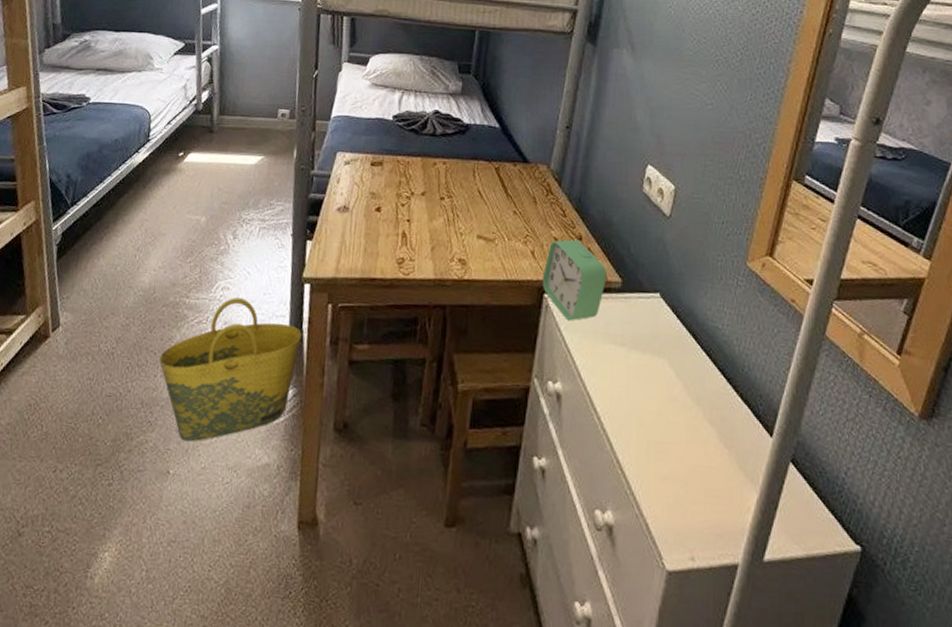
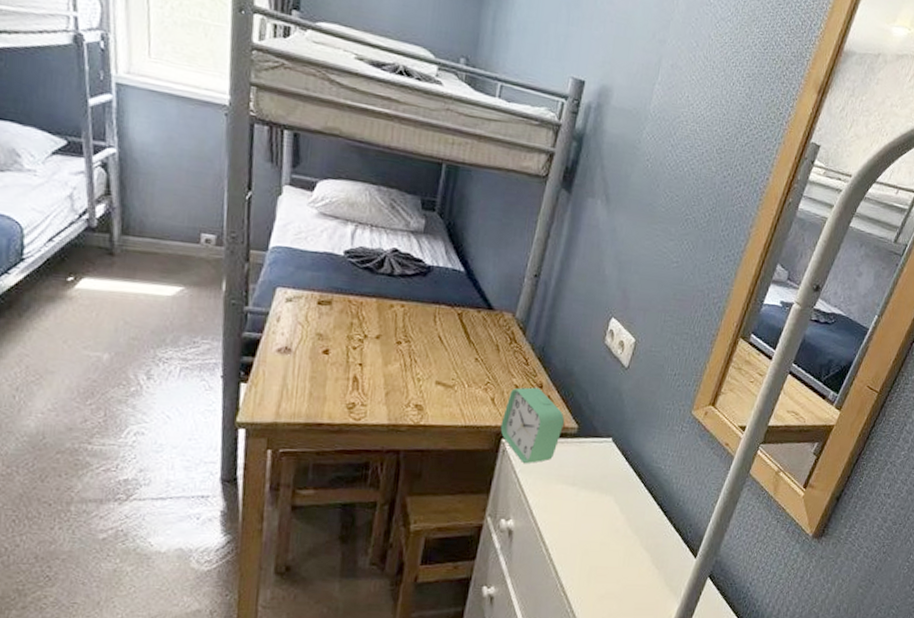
tote bag: present [159,297,302,442] -> none [56,443,236,594]

